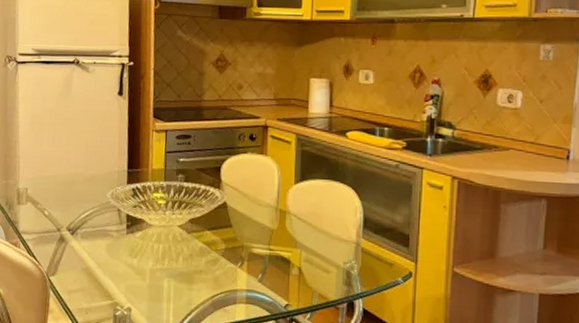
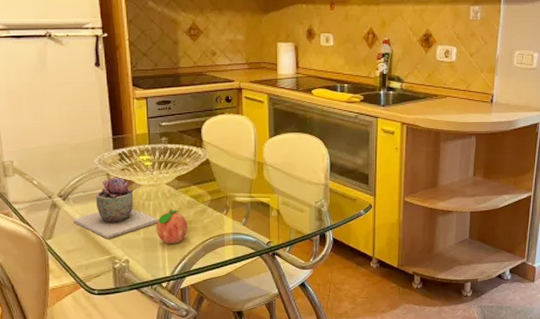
succulent plant: none [79,213,167,282] -> present [73,177,158,239]
fruit: none [163,254,198,296] -> present [156,209,188,244]

